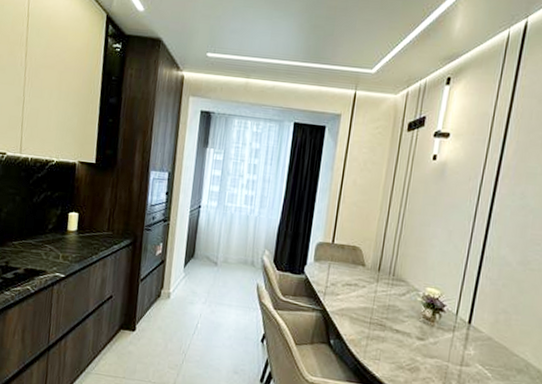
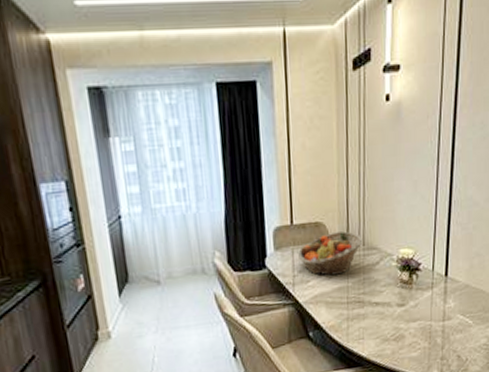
fruit basket: none [333,258,394,296] -> present [298,231,363,276]

